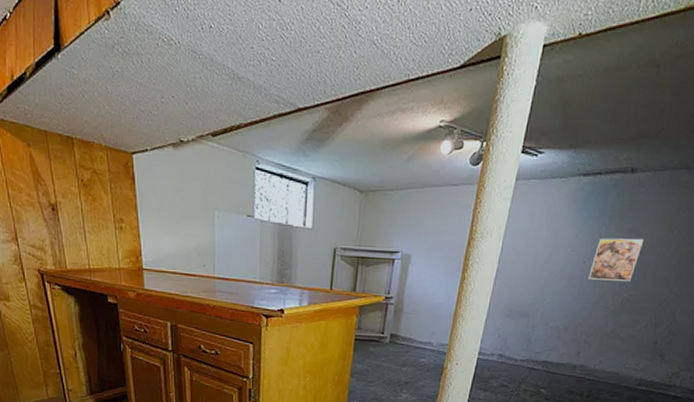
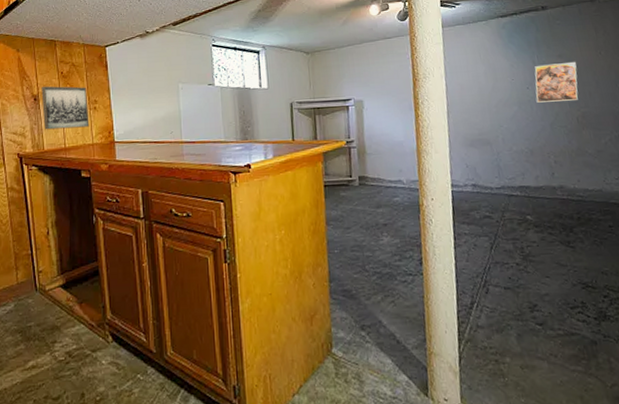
wall art: none [60,194,115,249] -> present [41,86,89,130]

